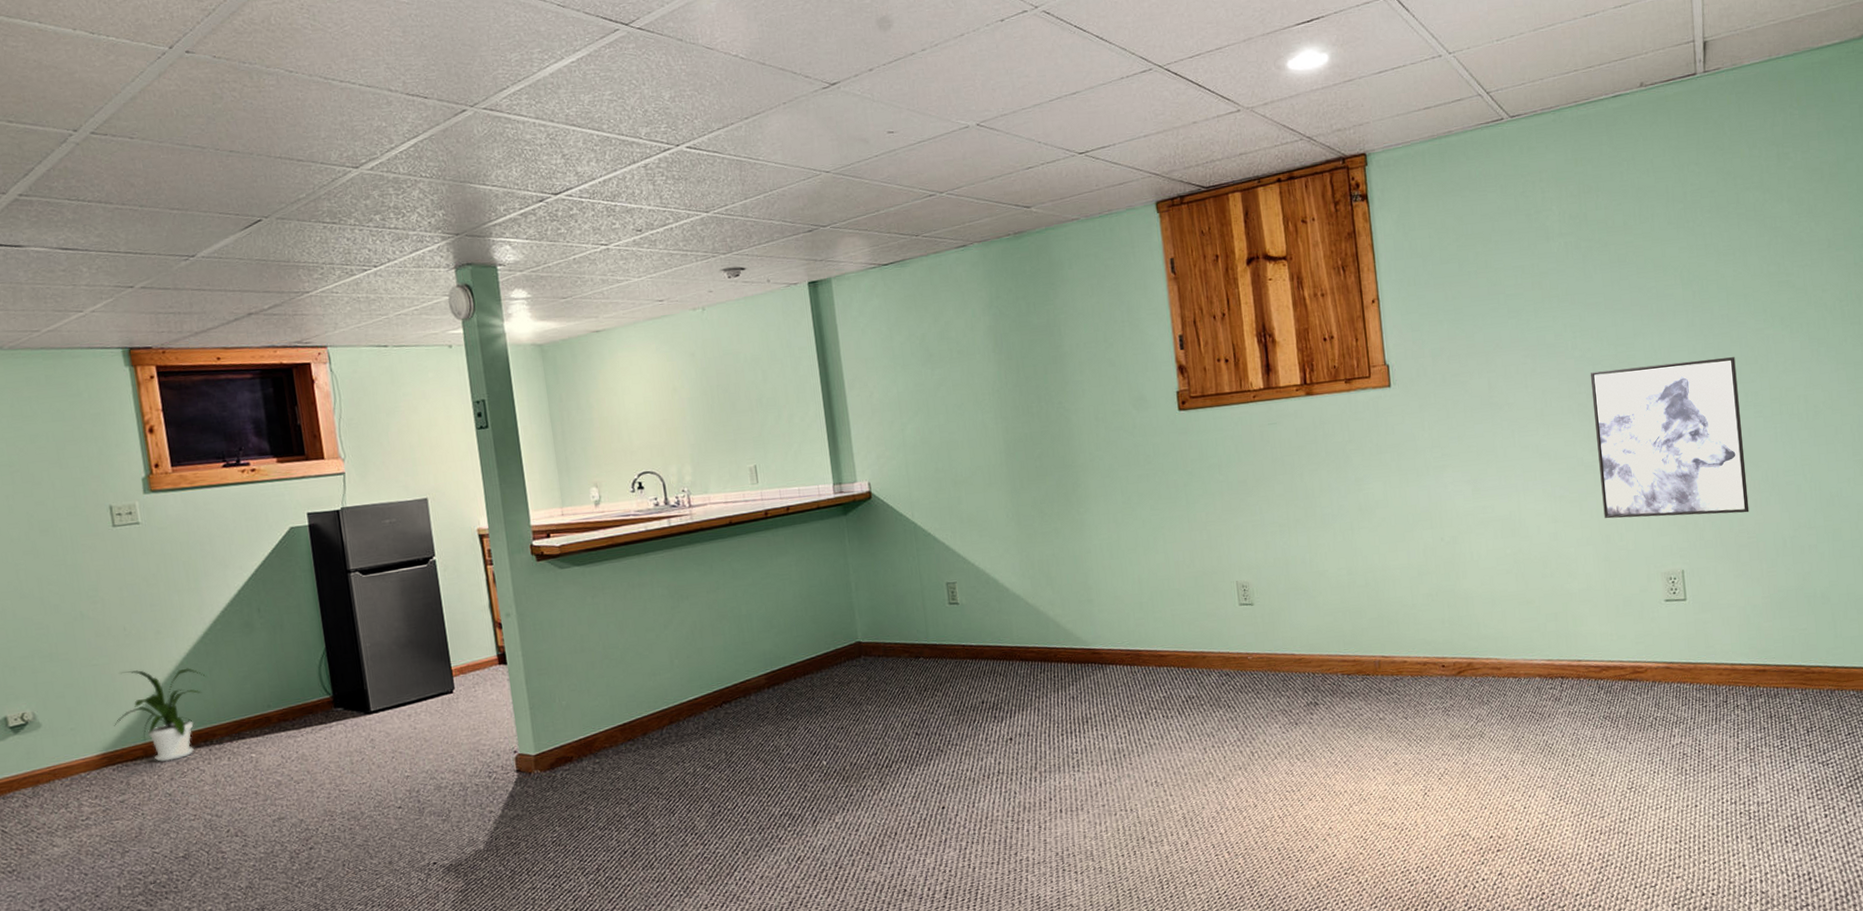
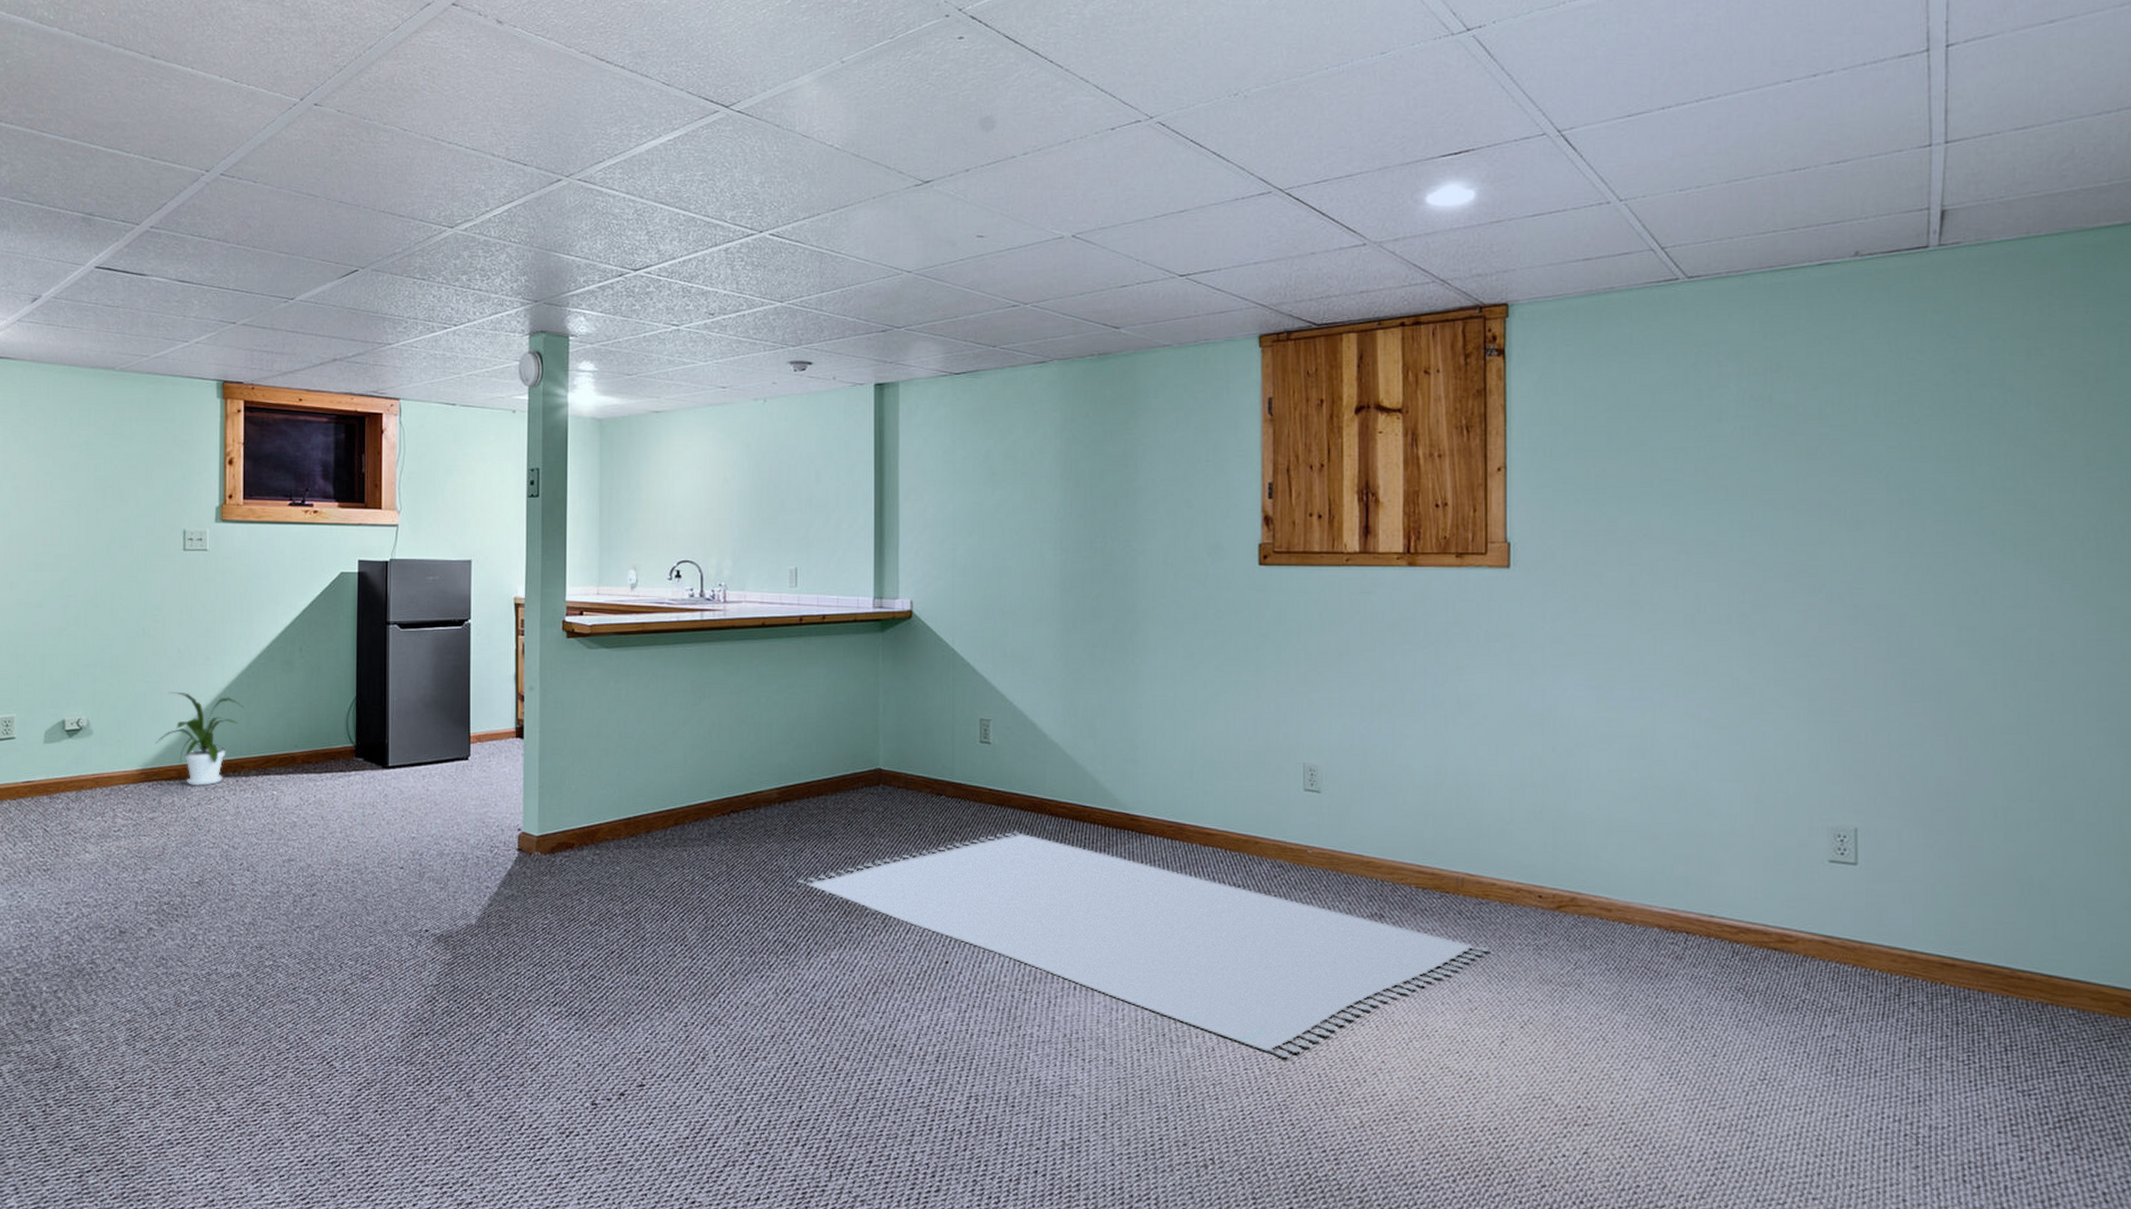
rug: none [794,679,1408,840] -> present [797,831,1491,1058]
wall art: present [1590,357,1749,519] -> none [1758,580,1951,771]

